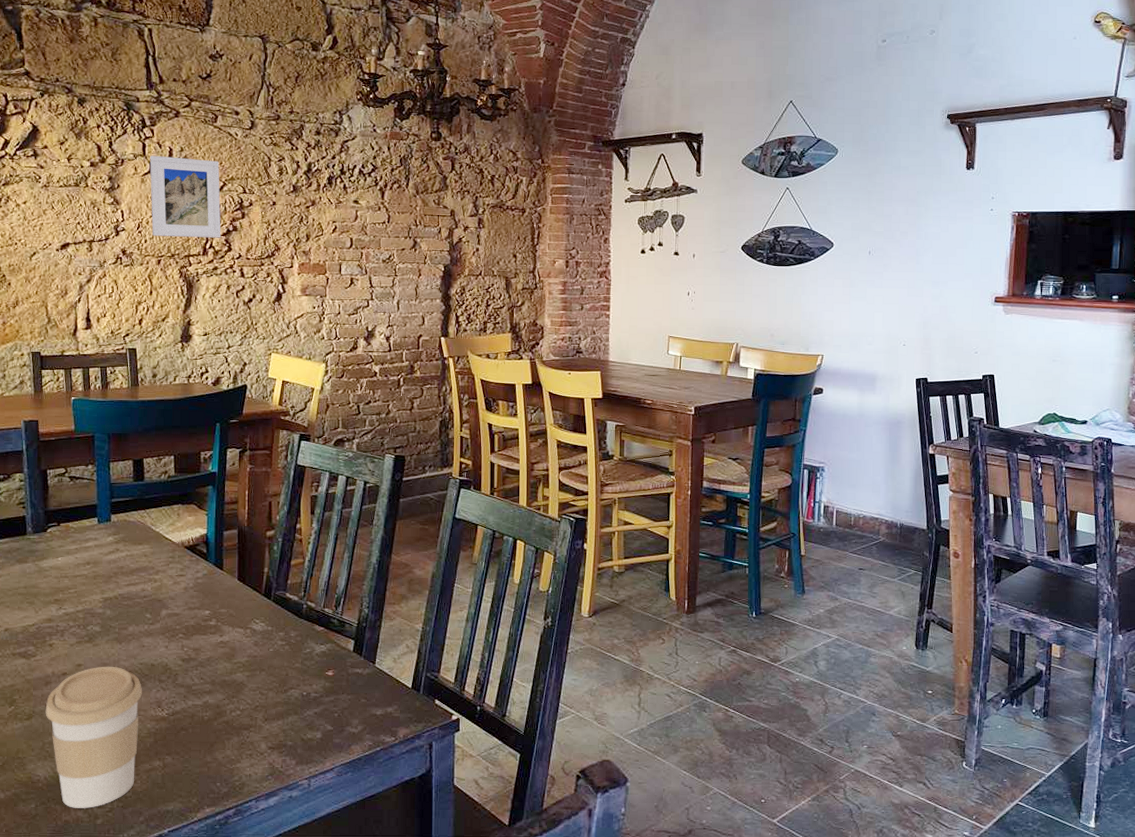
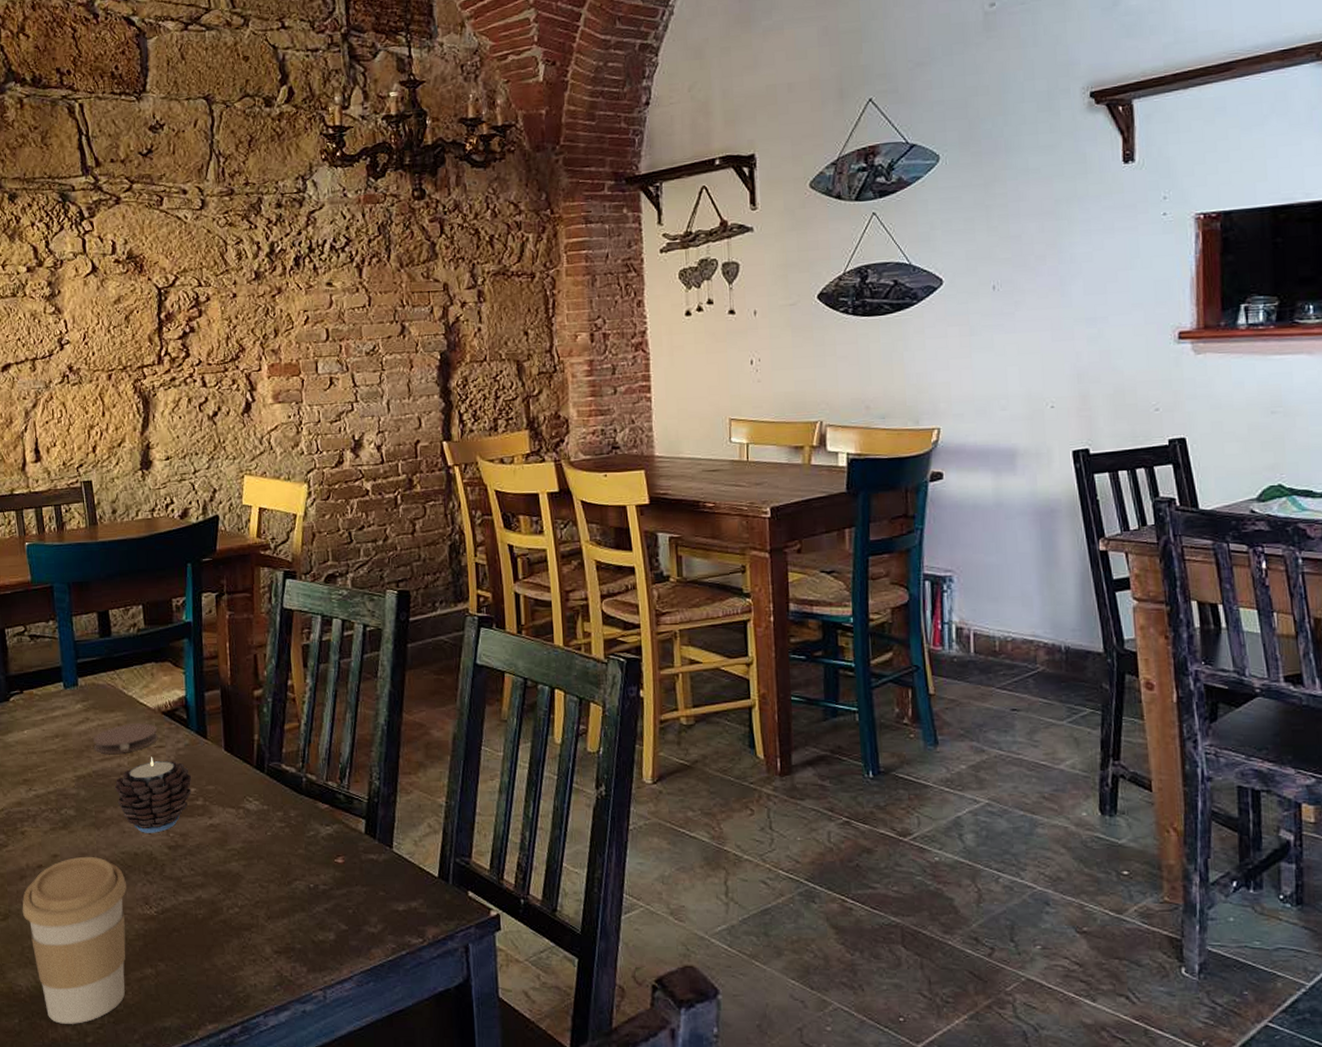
coaster: none [121,555,180,580] -> present [93,723,158,754]
candle: none [137,583,207,648] -> present [114,756,192,833]
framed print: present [149,155,221,238] -> none [91,251,177,347]

